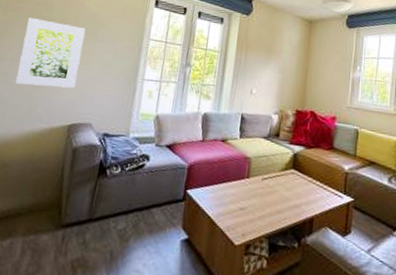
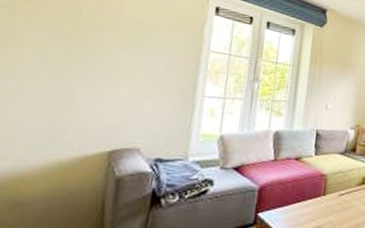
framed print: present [15,18,86,89] -> none [30,23,128,109]

